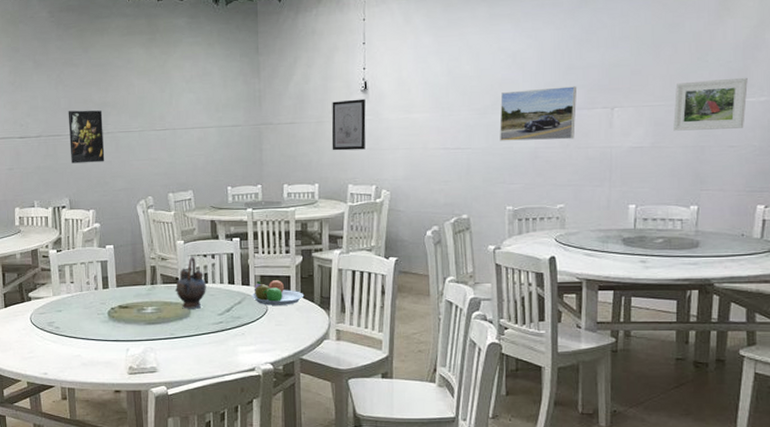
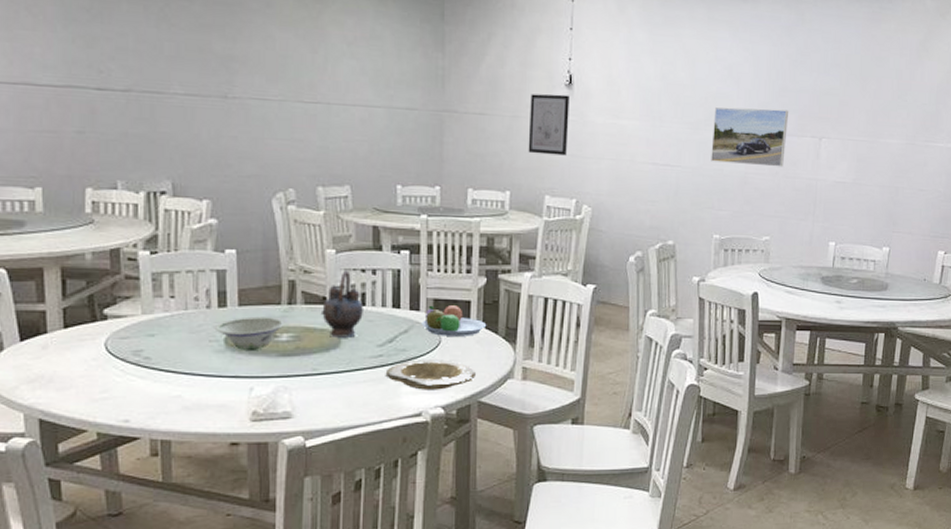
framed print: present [68,110,105,164] -> none [174,60,228,137]
bowl: none [100,294,149,320] -> present [214,316,285,350]
plate: none [225,324,297,350] -> present [385,359,476,390]
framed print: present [673,77,748,131] -> none [873,119,939,172]

